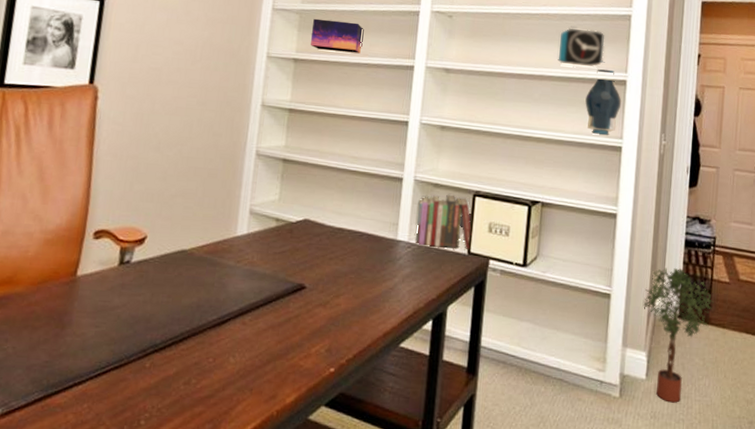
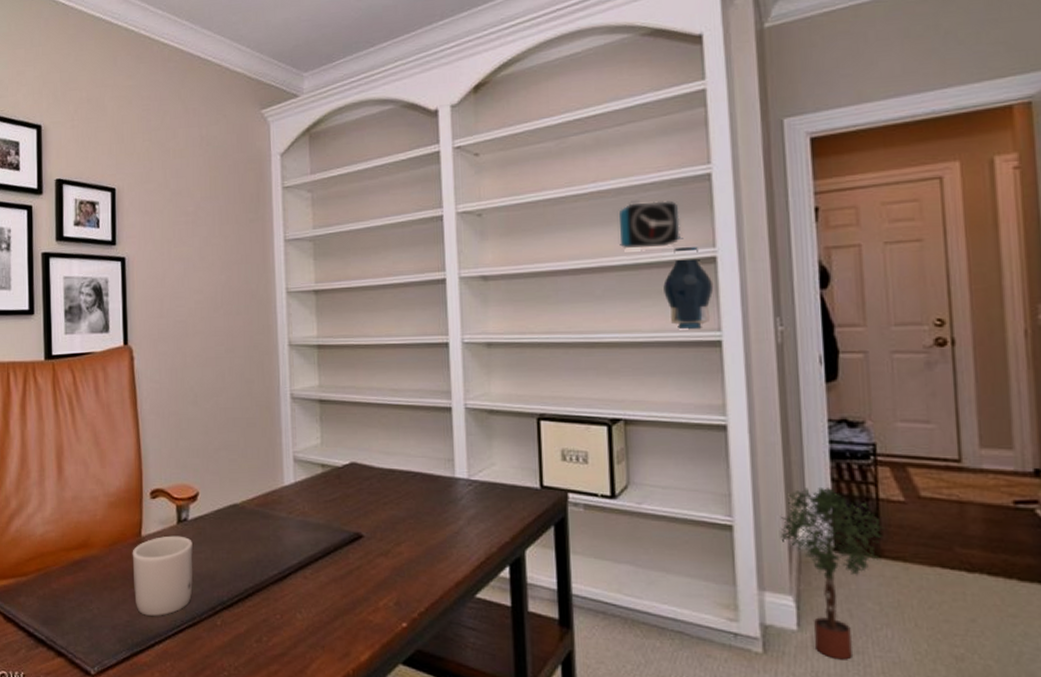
mug: none [58,277,132,358] -> present [132,535,193,617]
decorative box: present [311,18,363,54] -> none [328,240,384,276]
books: present [415,195,472,249] -> none [475,422,543,482]

